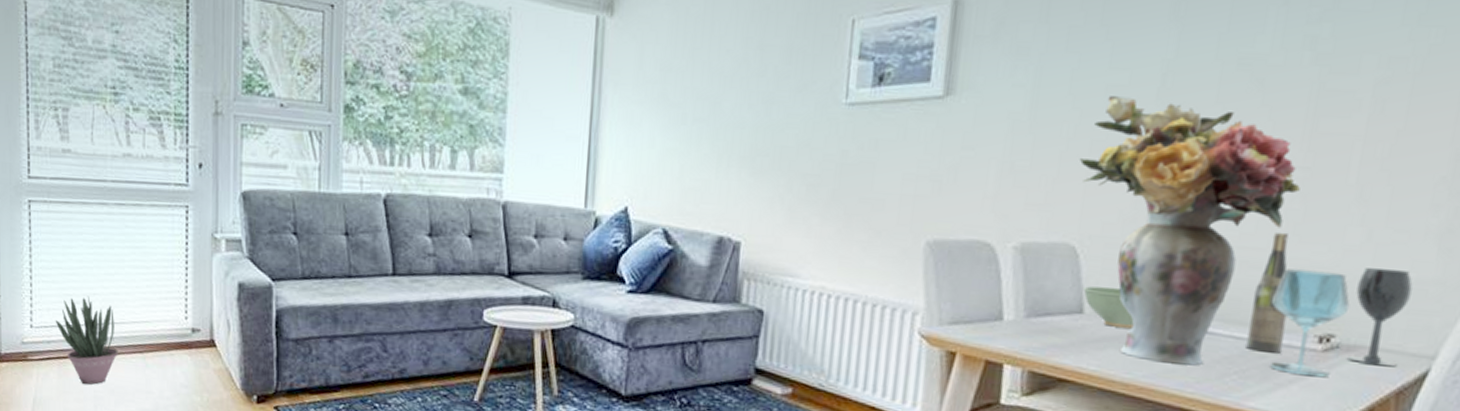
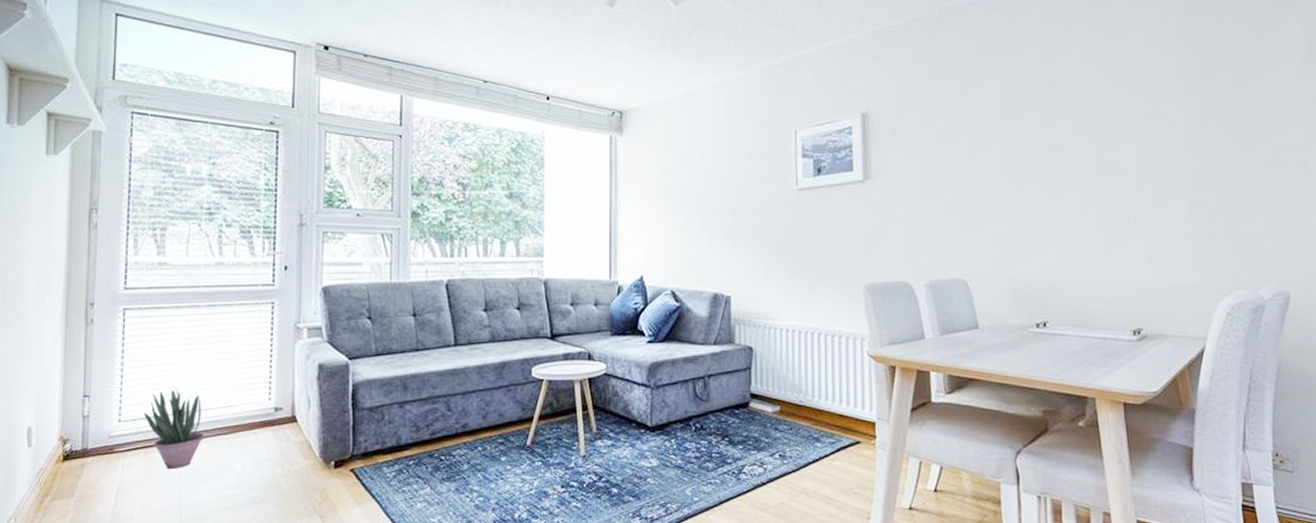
flower arrangement: present [1079,96,1301,366] -> none [959,175,1102,360]
bowl: present [1083,286,1135,329] -> none [976,308,1013,336]
wine bottle: present [1246,231,1290,354] -> none [1086,260,1112,346]
wine glass: present [1270,269,1350,378] -> none [1099,285,1148,360]
wine glass: present [1348,268,1414,368] -> none [1150,280,1184,348]

